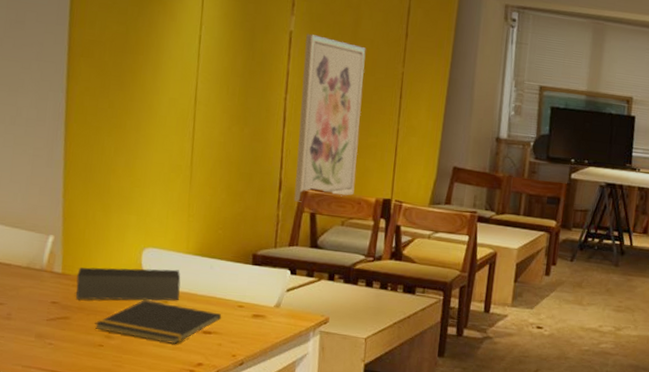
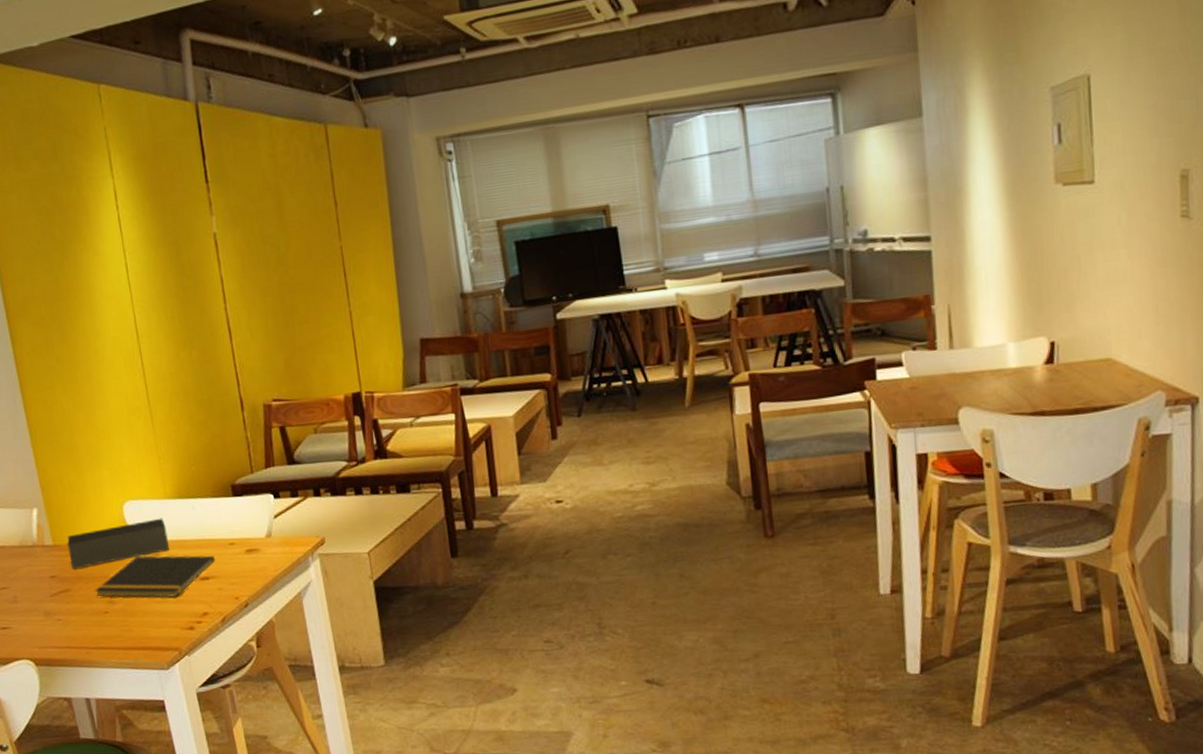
wall art: present [294,34,366,202] -> none [231,230,320,418]

